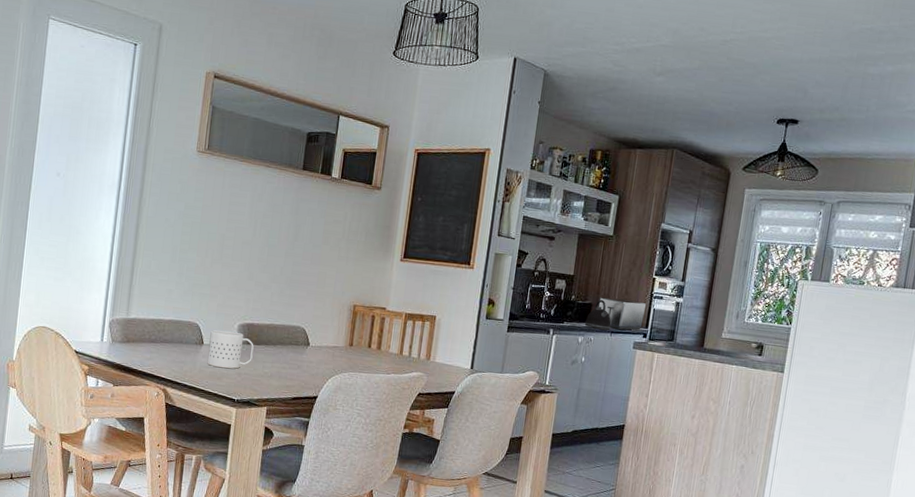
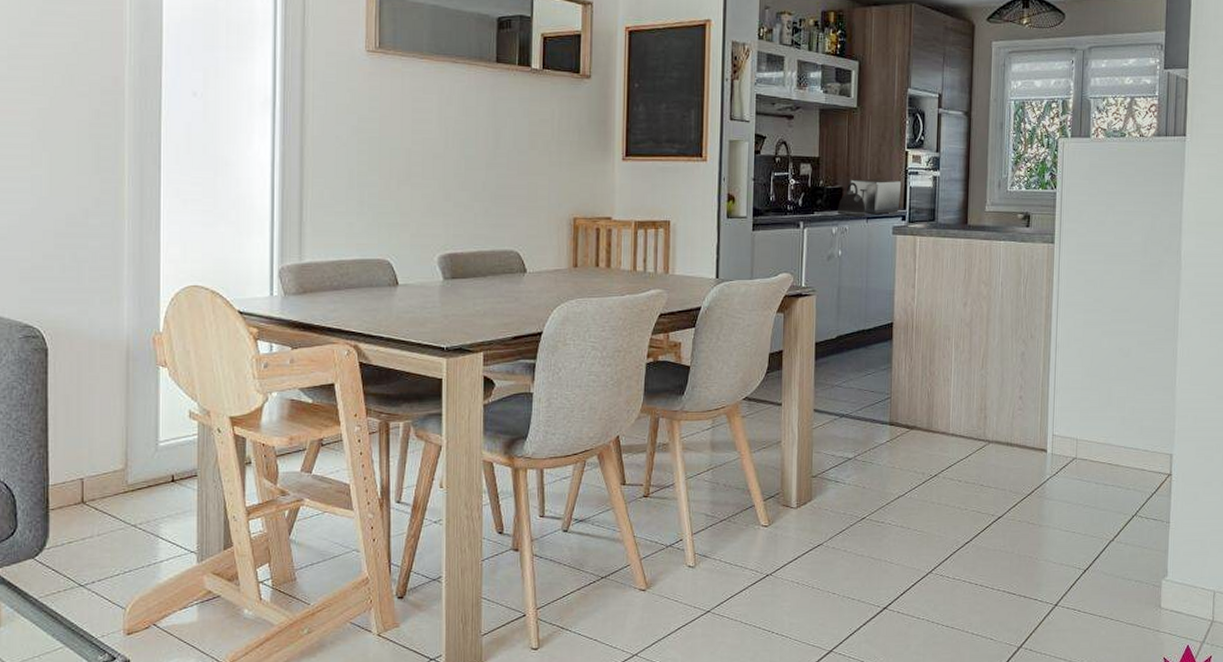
mug: present [207,330,254,369] -> none [405,265,460,312]

